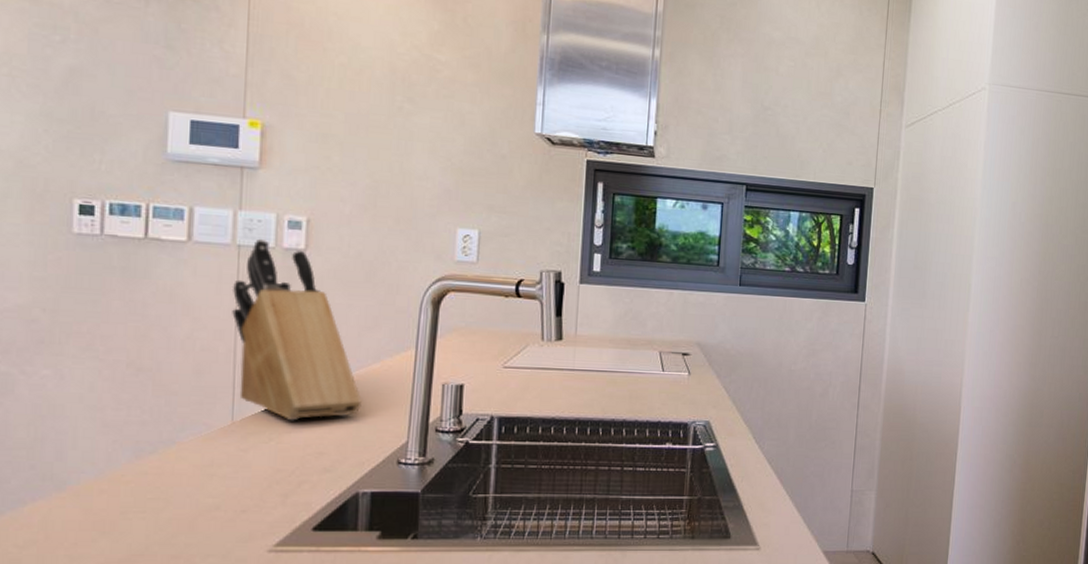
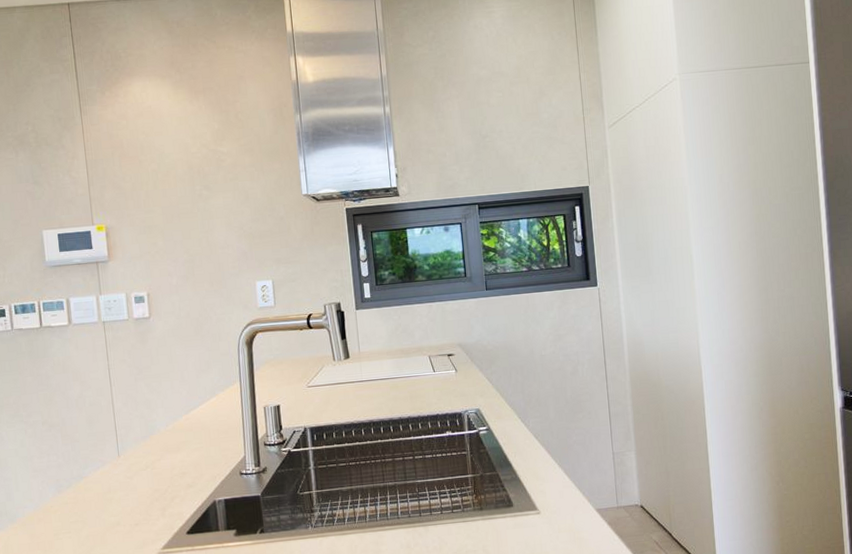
knife block: present [232,238,362,421] -> none [104,314,207,451]

